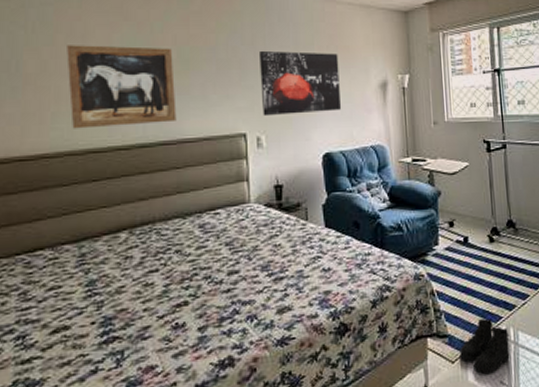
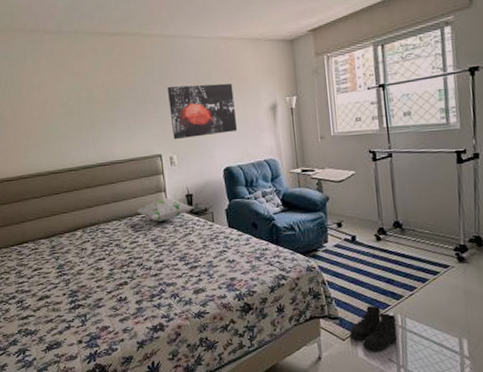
wall art: present [67,45,177,129] -> none [29,90,109,157]
decorative pillow: none [207,189,284,220] -> present [136,198,194,222]

